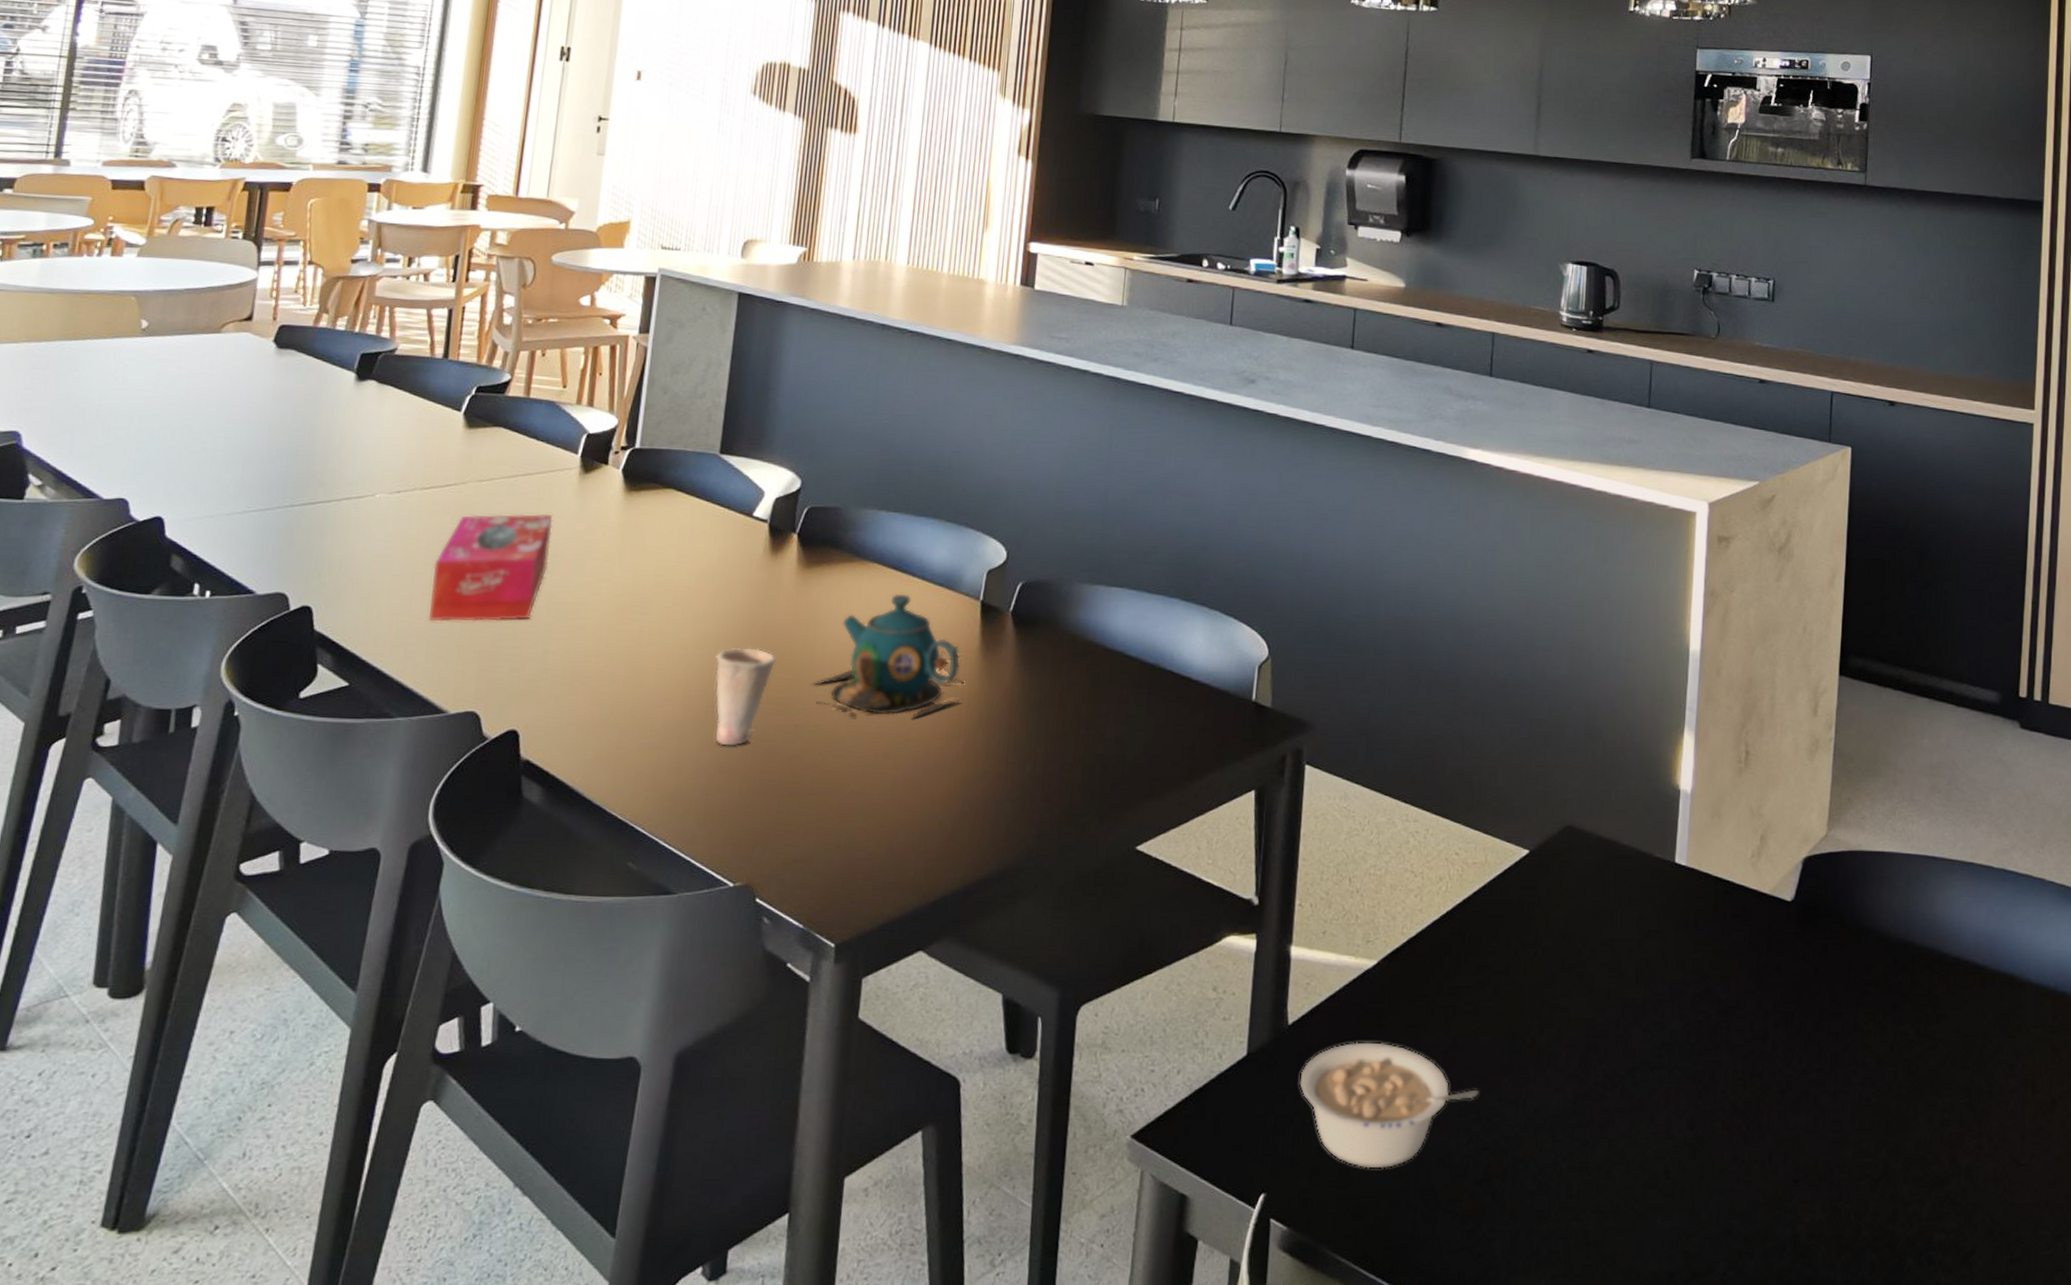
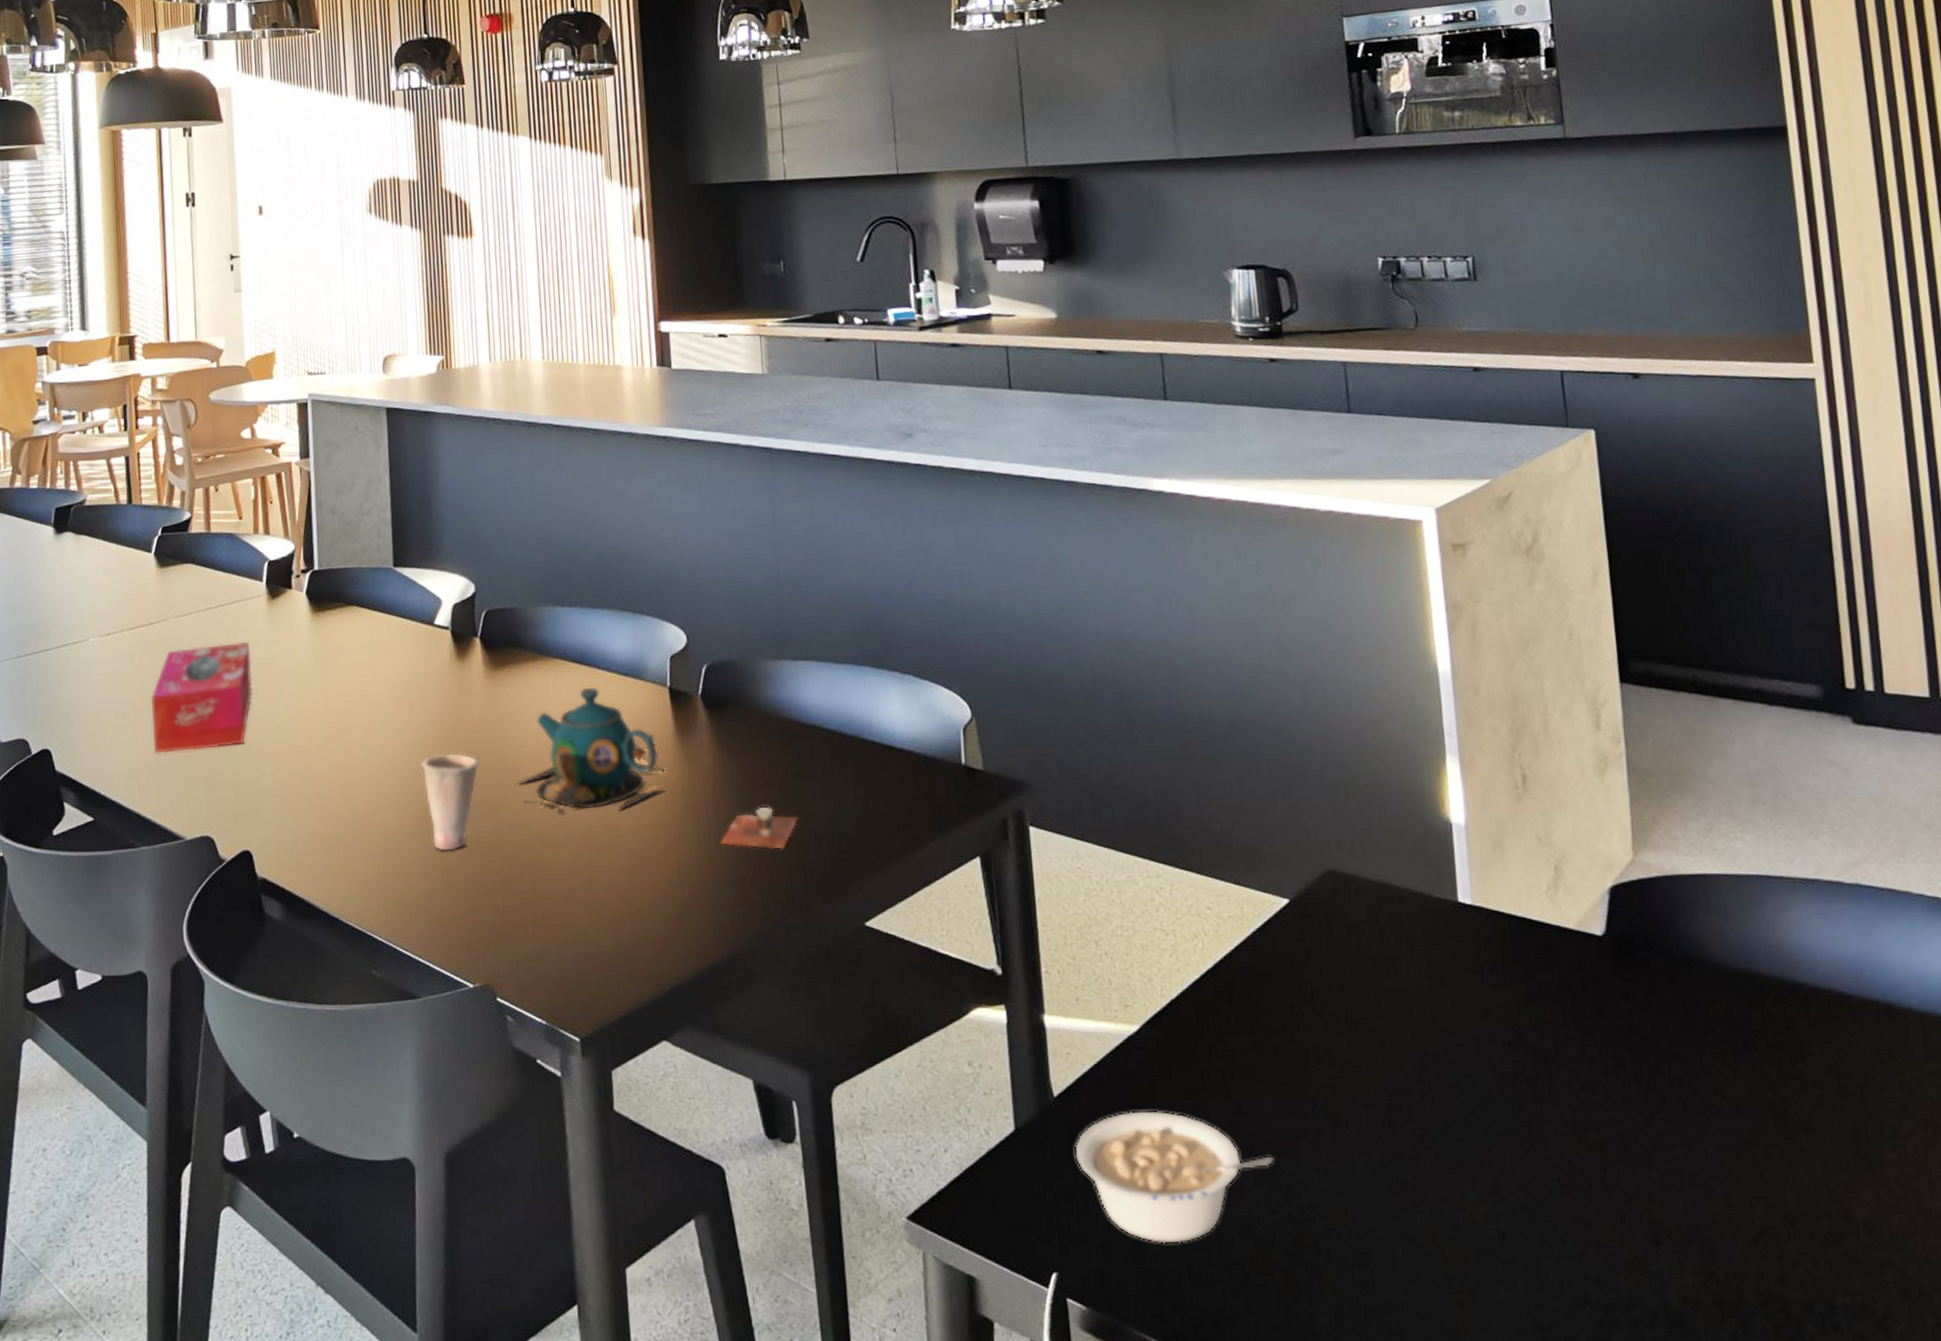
cup: none [1007,726,1089,769] -> present [720,806,799,850]

